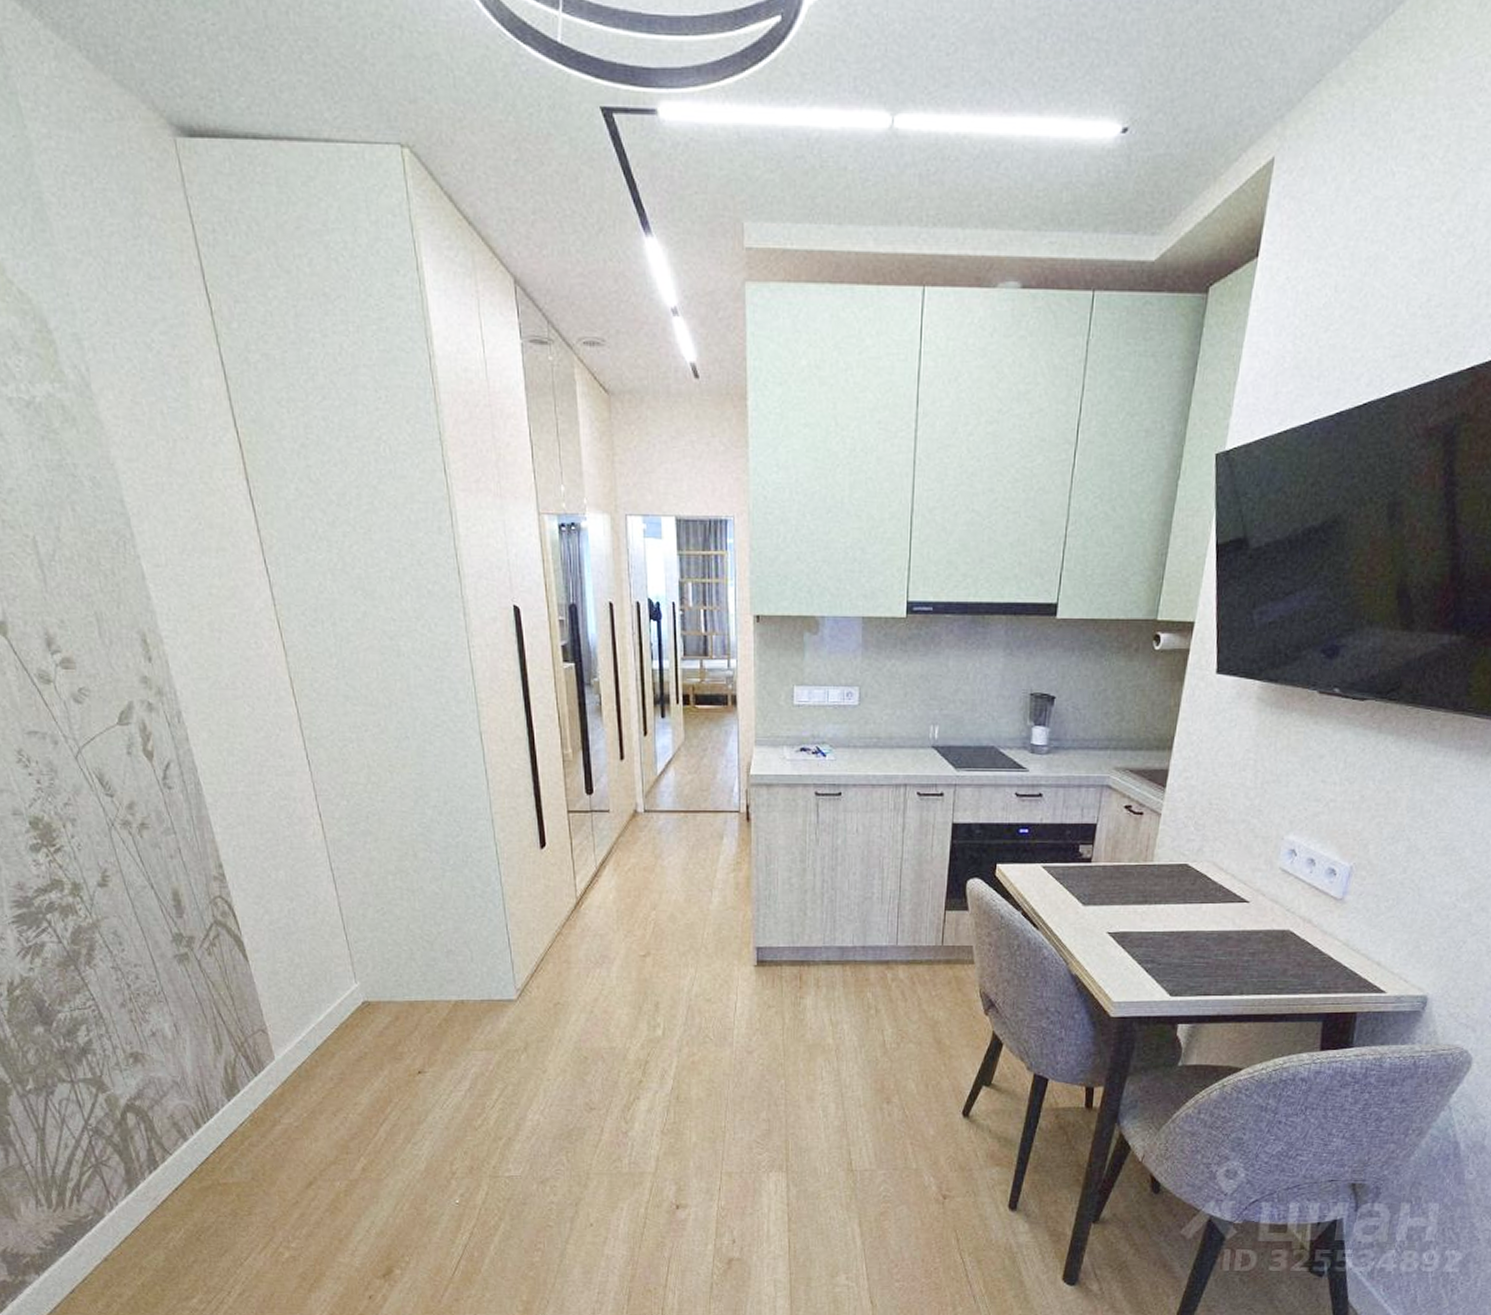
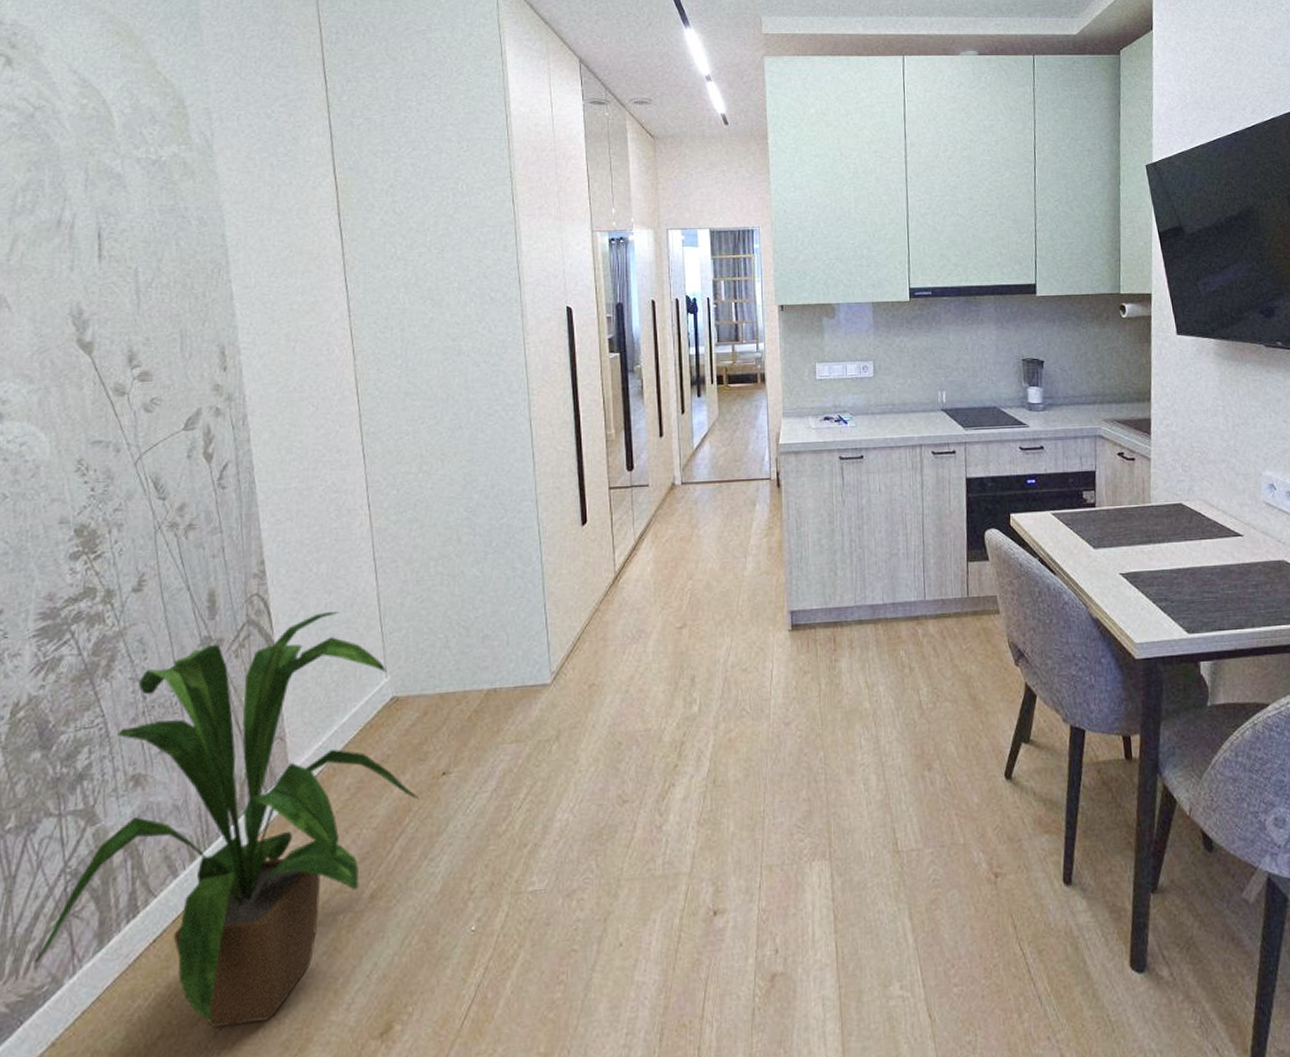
house plant: none [75,917,398,1258] -> present [33,611,419,1028]

